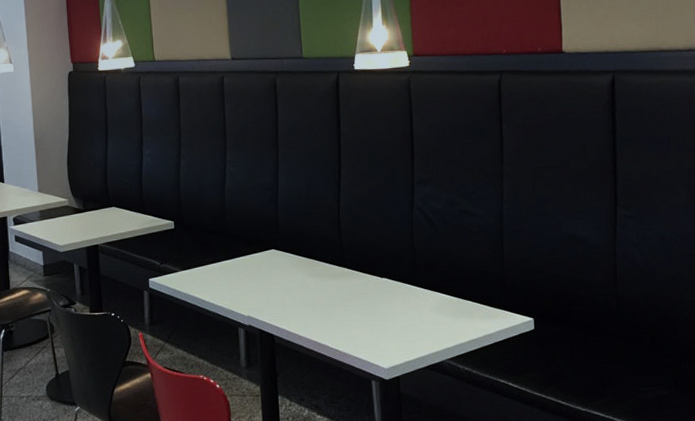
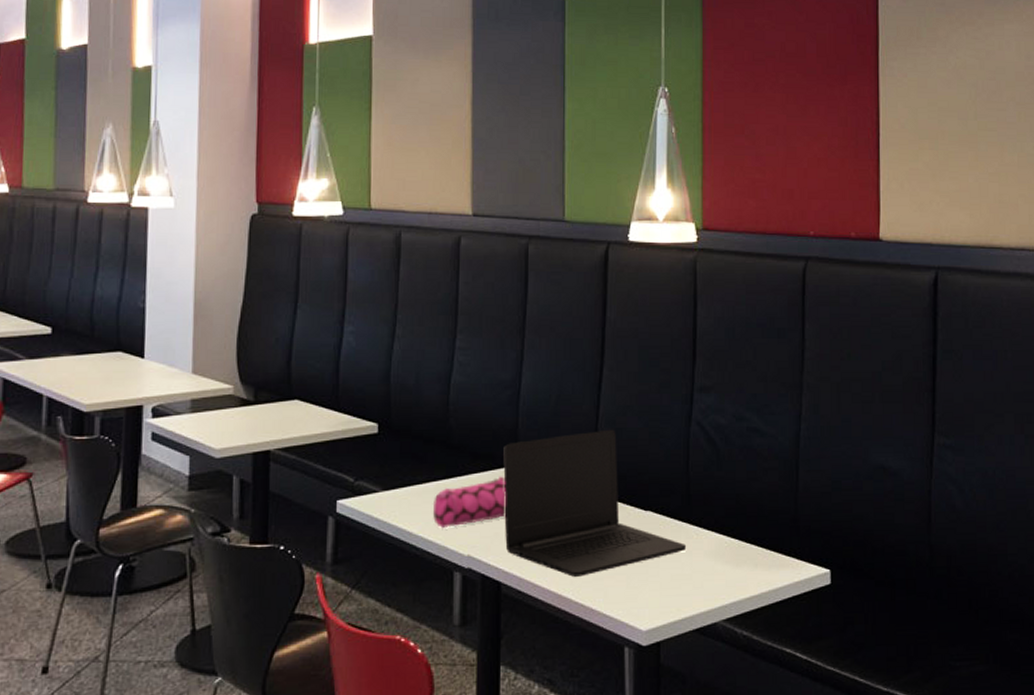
pencil case: none [218,256,274,296] -> present [432,476,506,528]
laptop: none [268,217,415,329] -> present [503,429,686,577]

